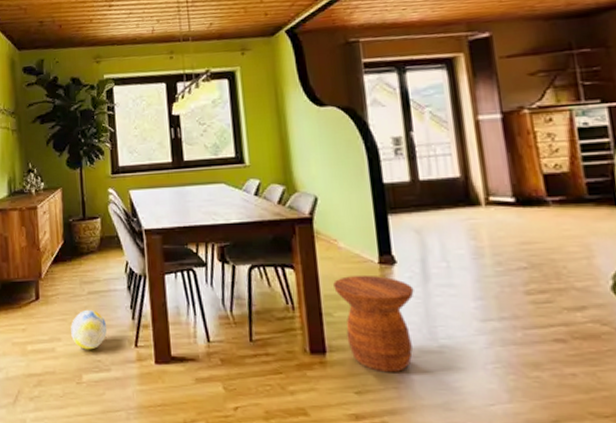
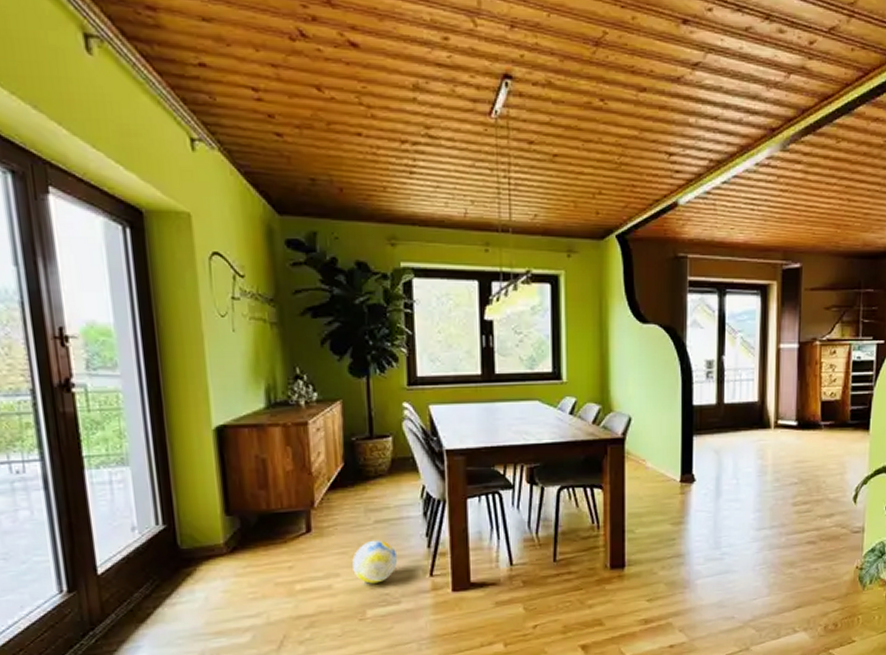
side table: present [333,276,414,373] -> none [638,493,707,581]

